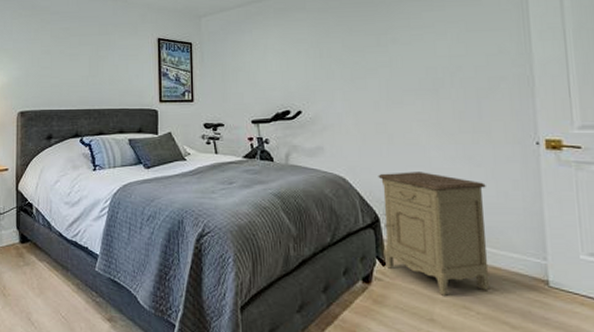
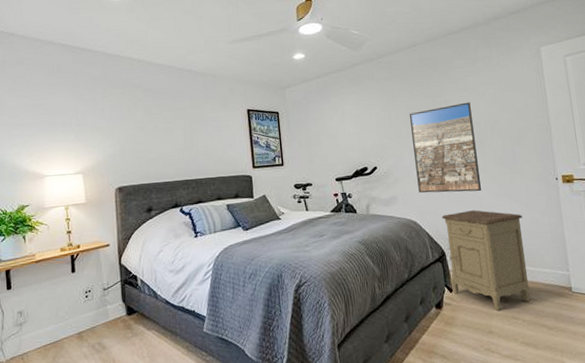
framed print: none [345,42,433,150] -> present [409,102,482,193]

